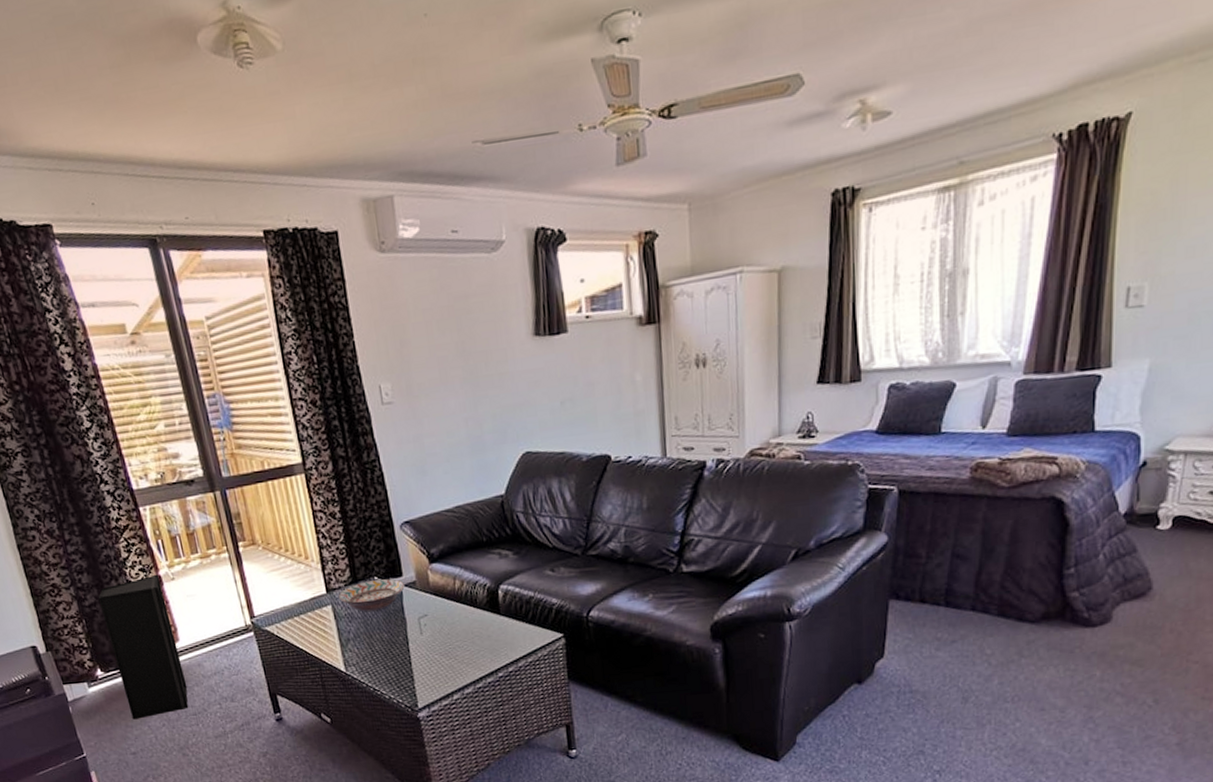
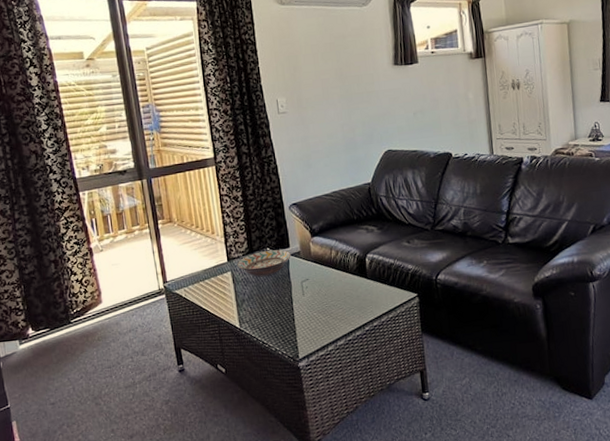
speaker: present [98,574,189,720] -> none [37,246,105,373]

